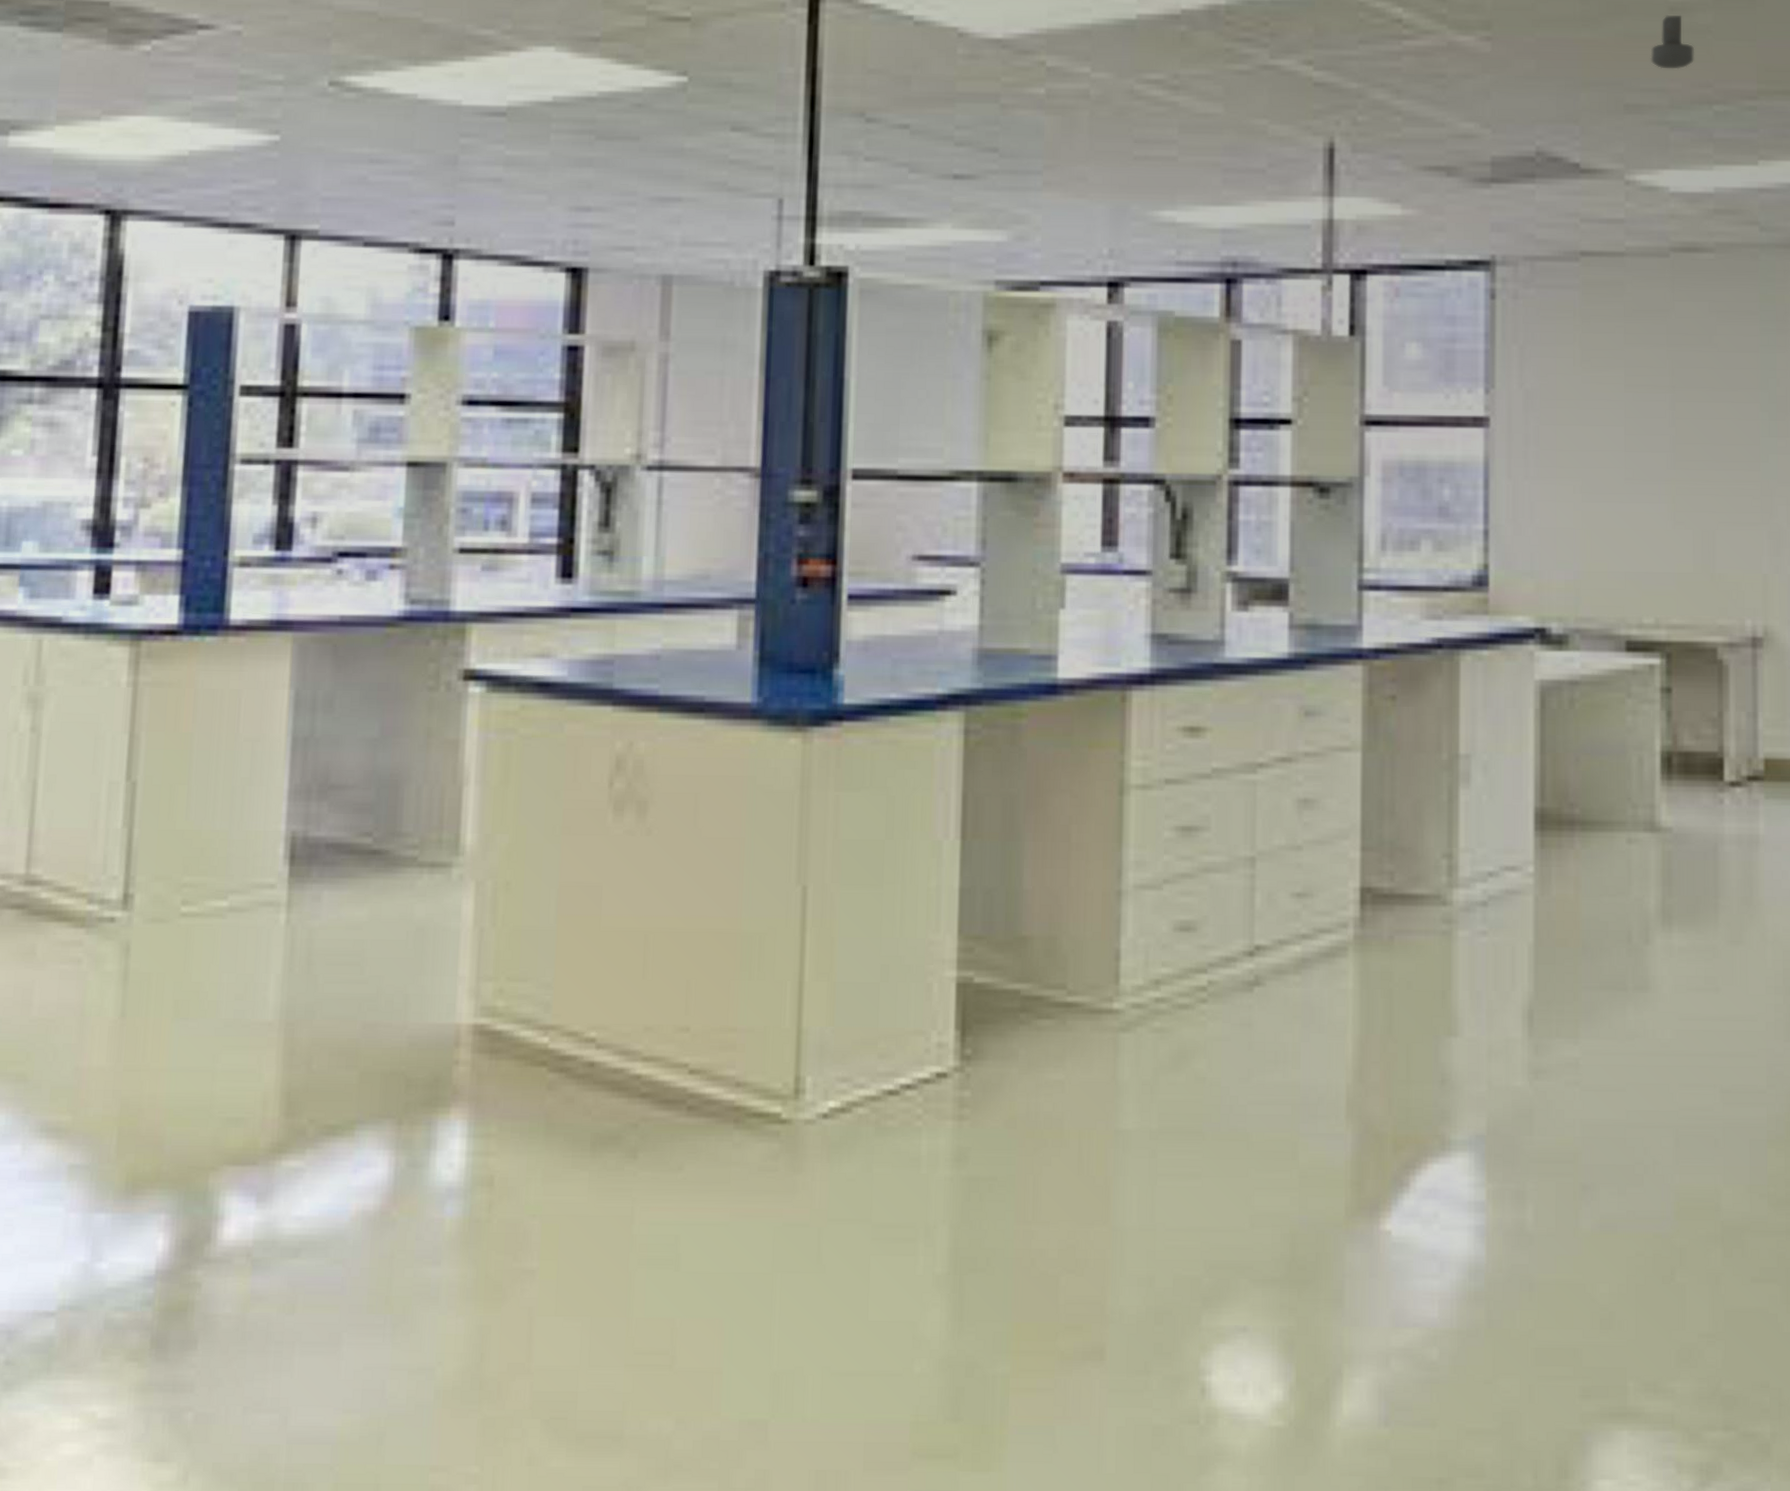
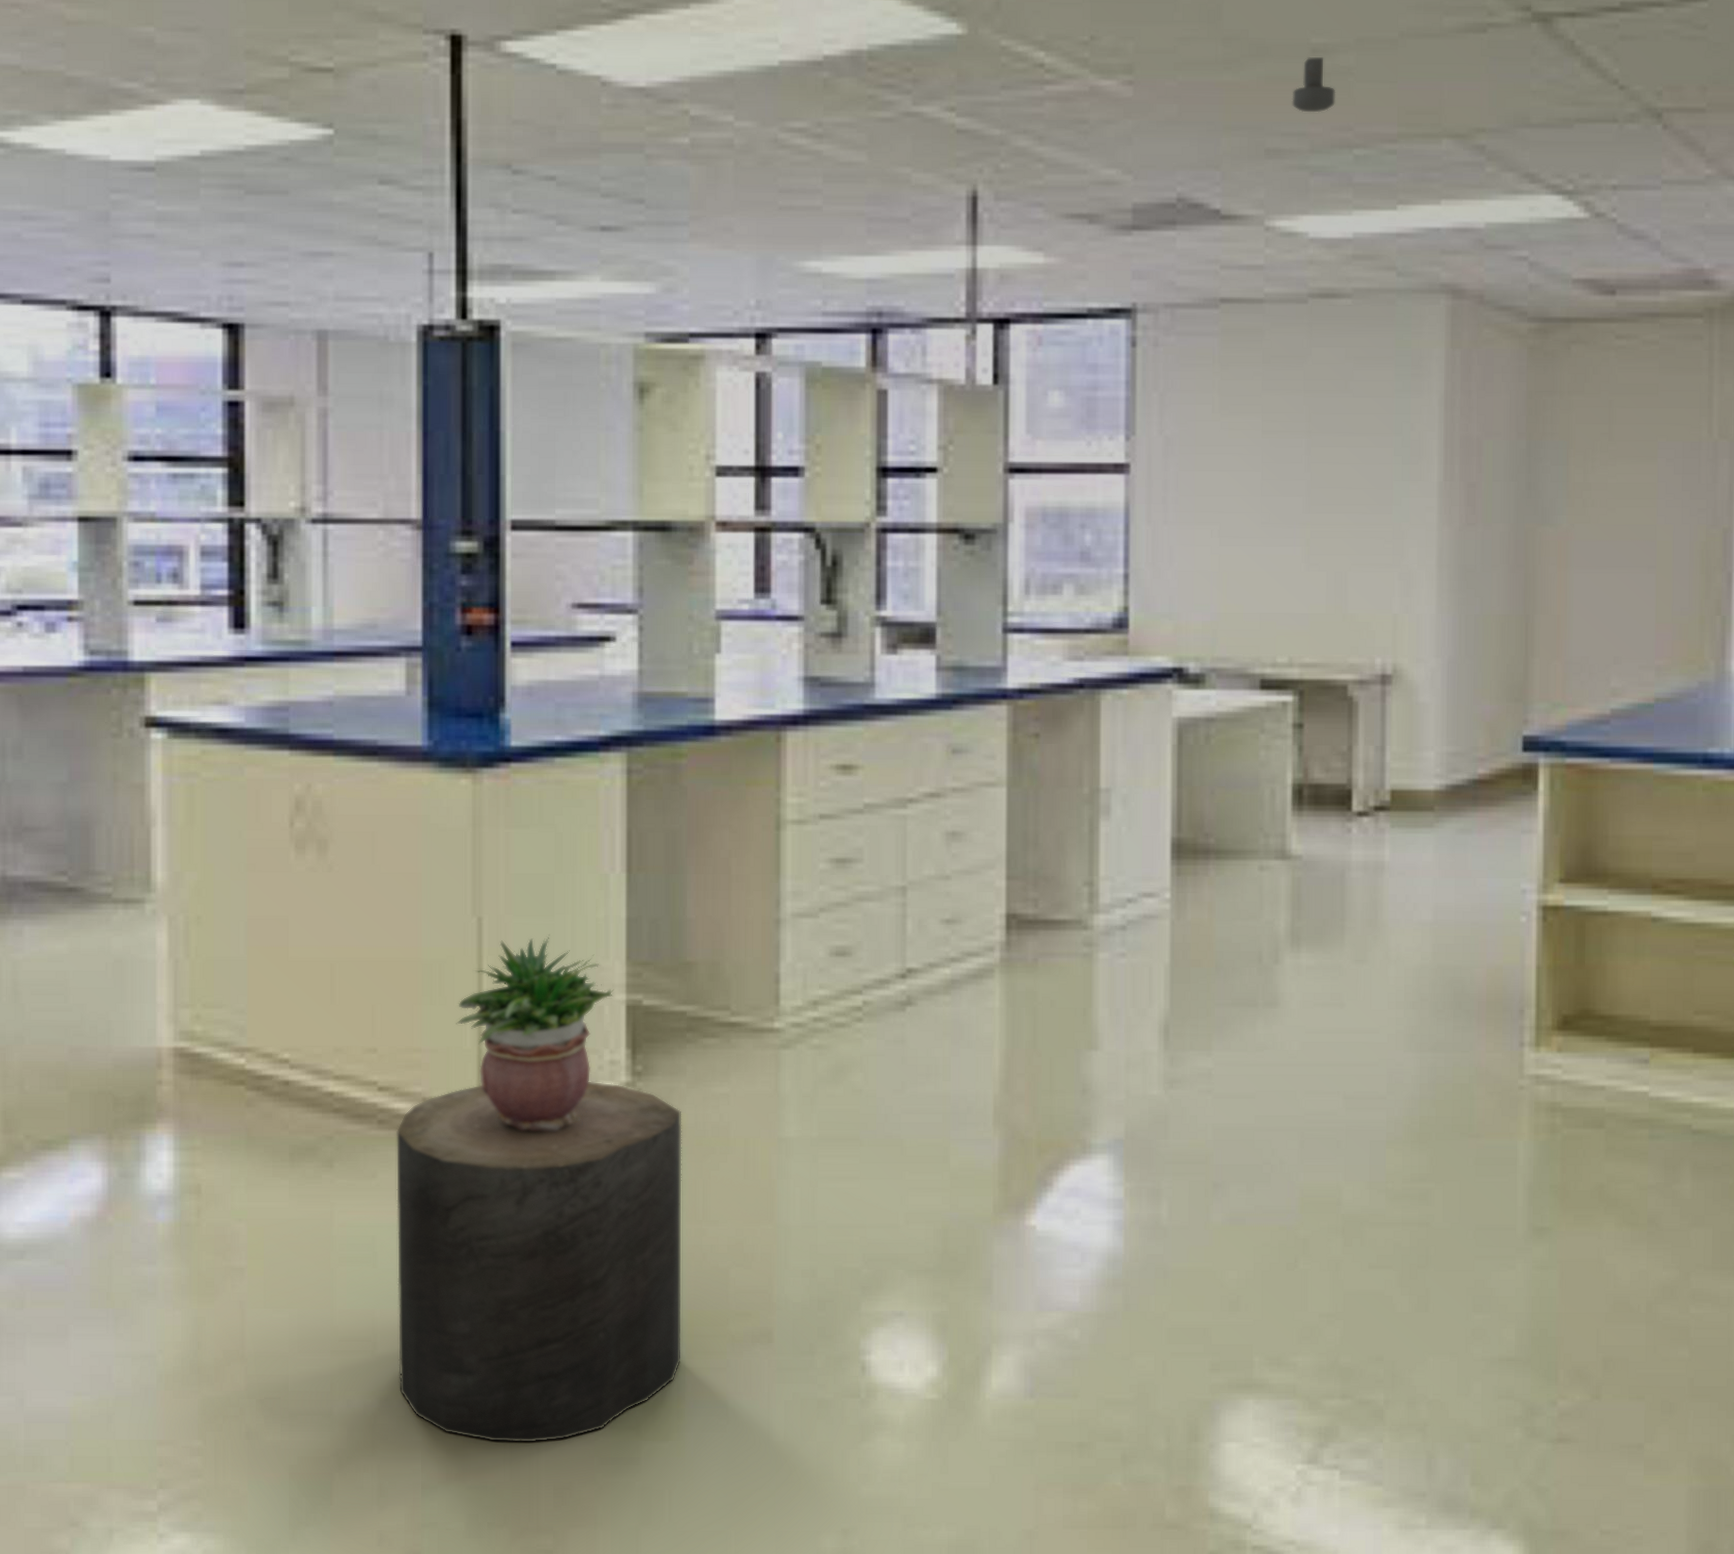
stool: none [696,1065,1013,1472] -> present [396,1081,682,1443]
potted plant: none [775,905,944,1122] -> present [456,934,614,1132]

